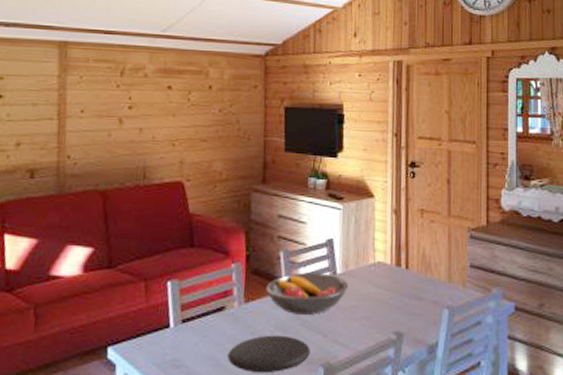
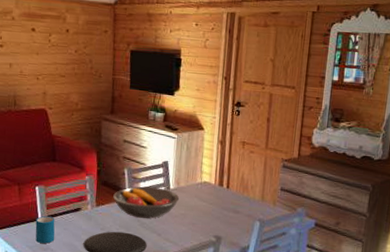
mug: none [165,320,192,358] -> present [35,215,55,244]

